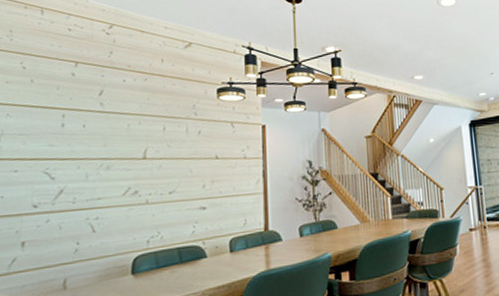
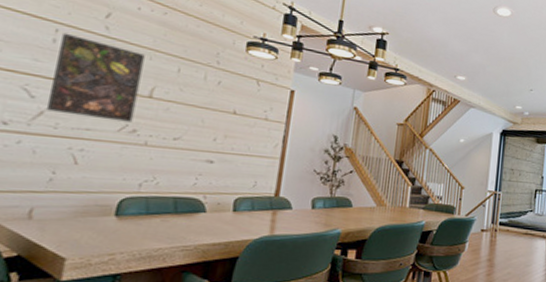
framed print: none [64,116,135,189] -> present [45,32,145,122]

